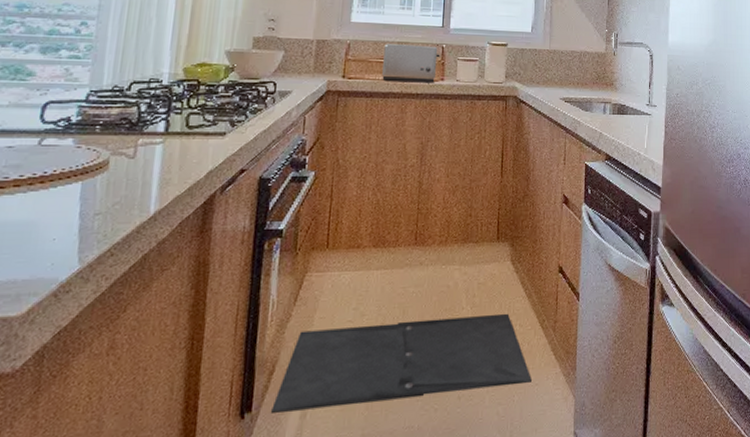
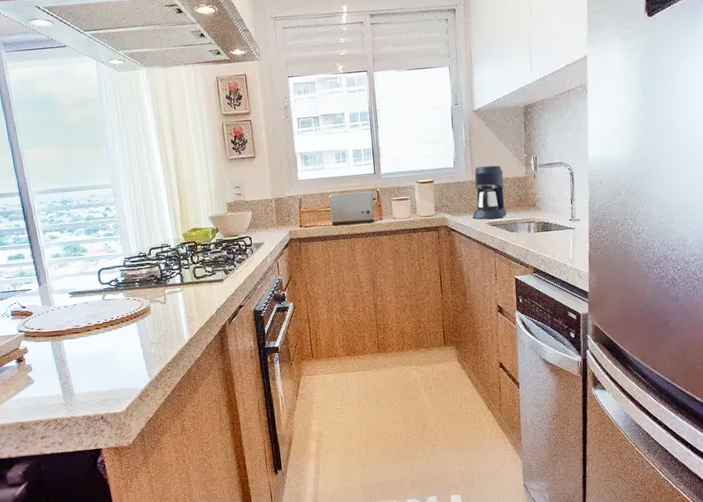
door mat: present [270,313,532,413] -> none [294,399,485,470]
coffee maker: none [545,36,583,95] -> present [472,165,508,220]

